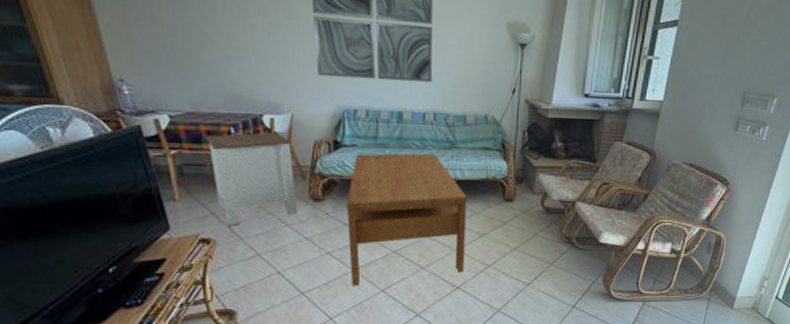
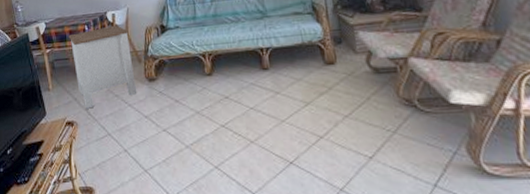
coffee table: present [346,153,467,287] -> none [175,25,296,163]

